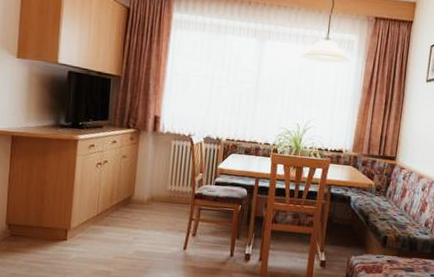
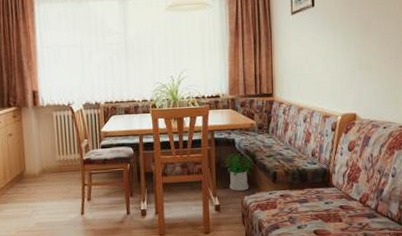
potted plant: none [336,211,365,250] -> present [224,153,253,191]

